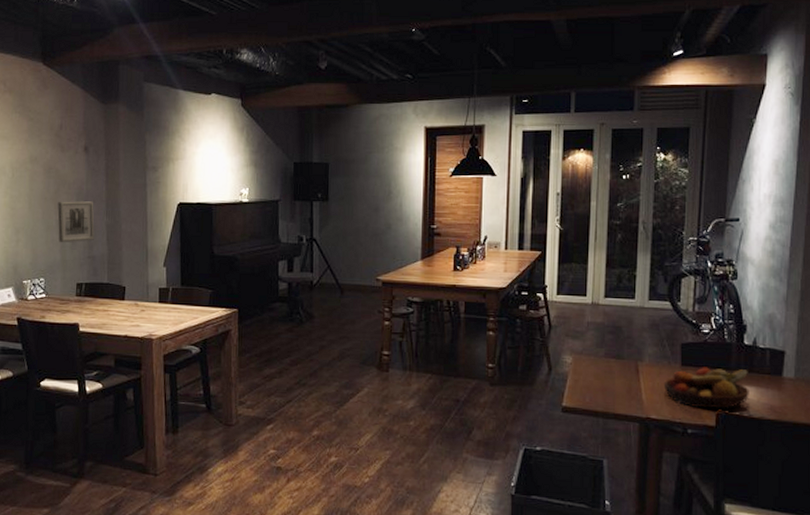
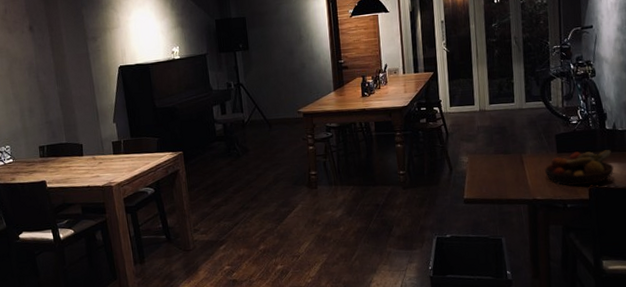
wall art: present [57,201,95,243] -> none [12,74,49,113]

